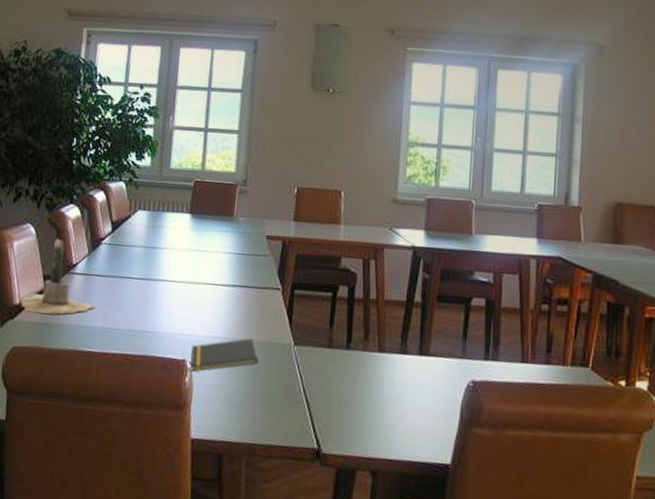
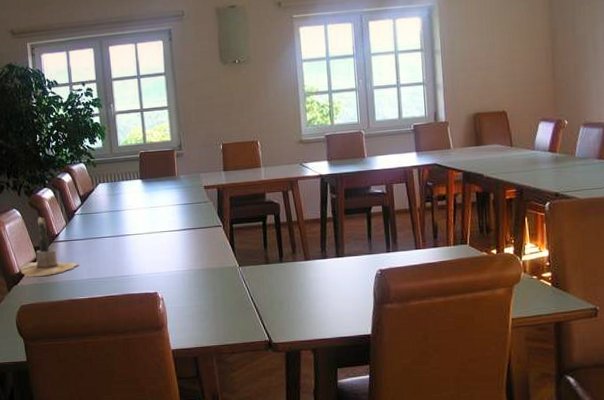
notepad: present [190,338,259,373] -> none [160,267,214,301]

